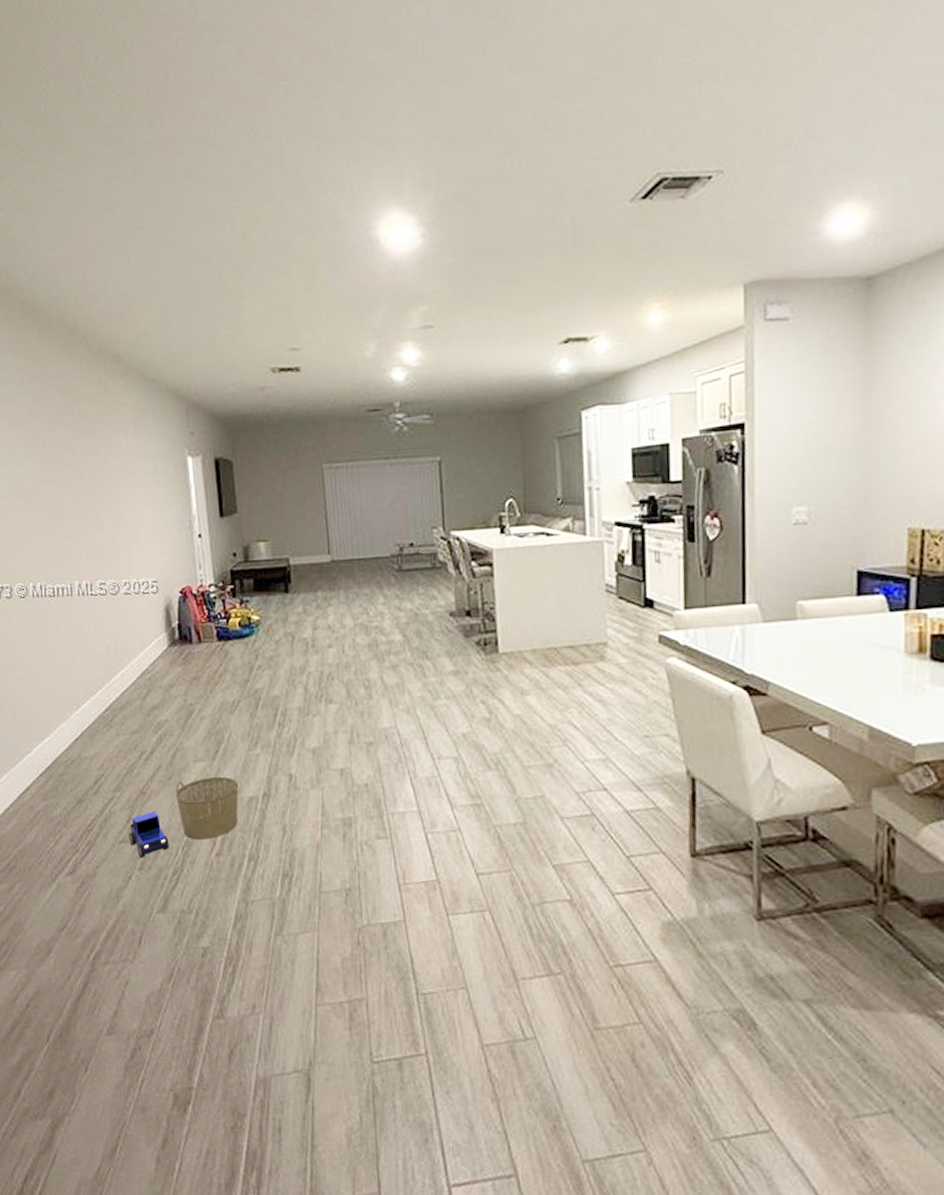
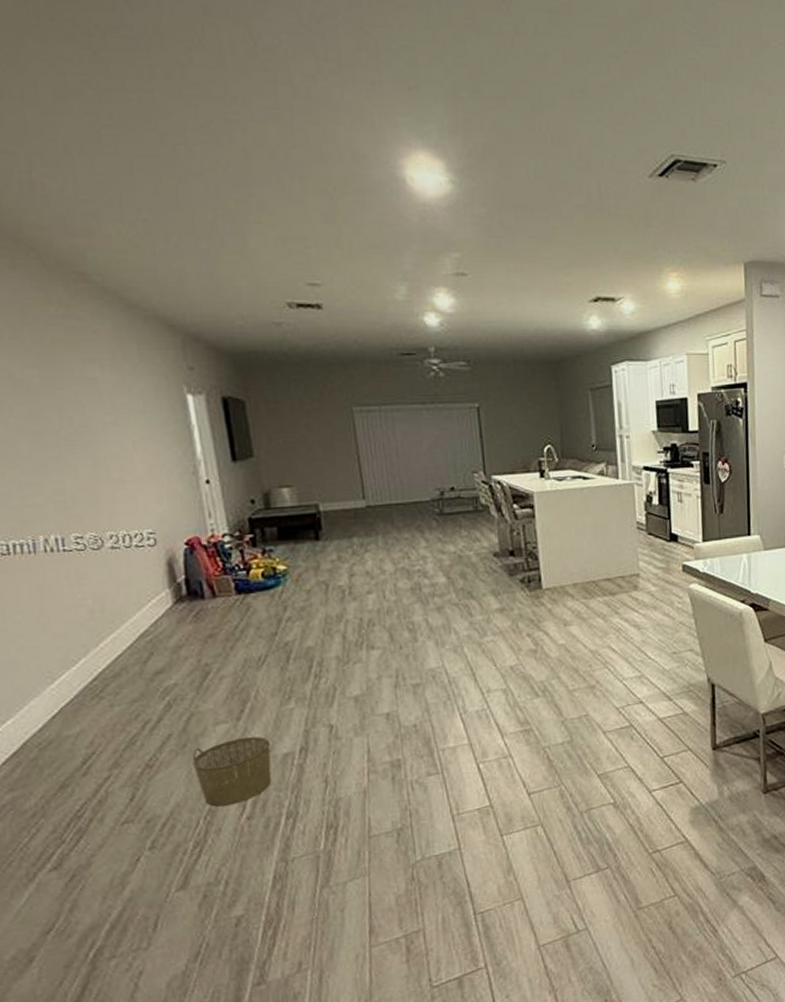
toy truck: present [129,810,169,859] -> none [133,783,188,837]

